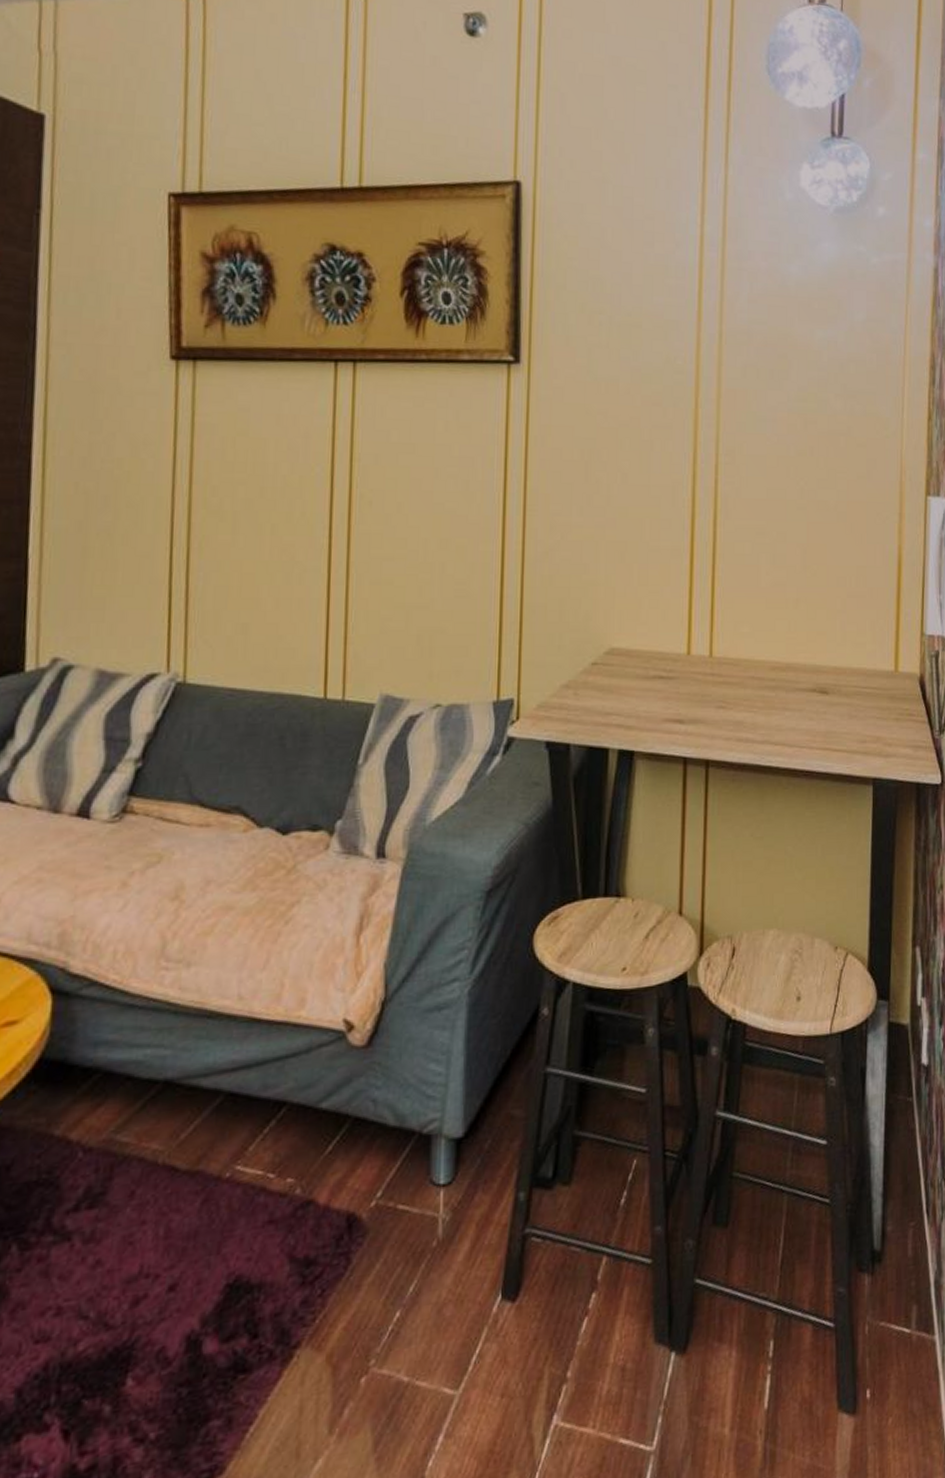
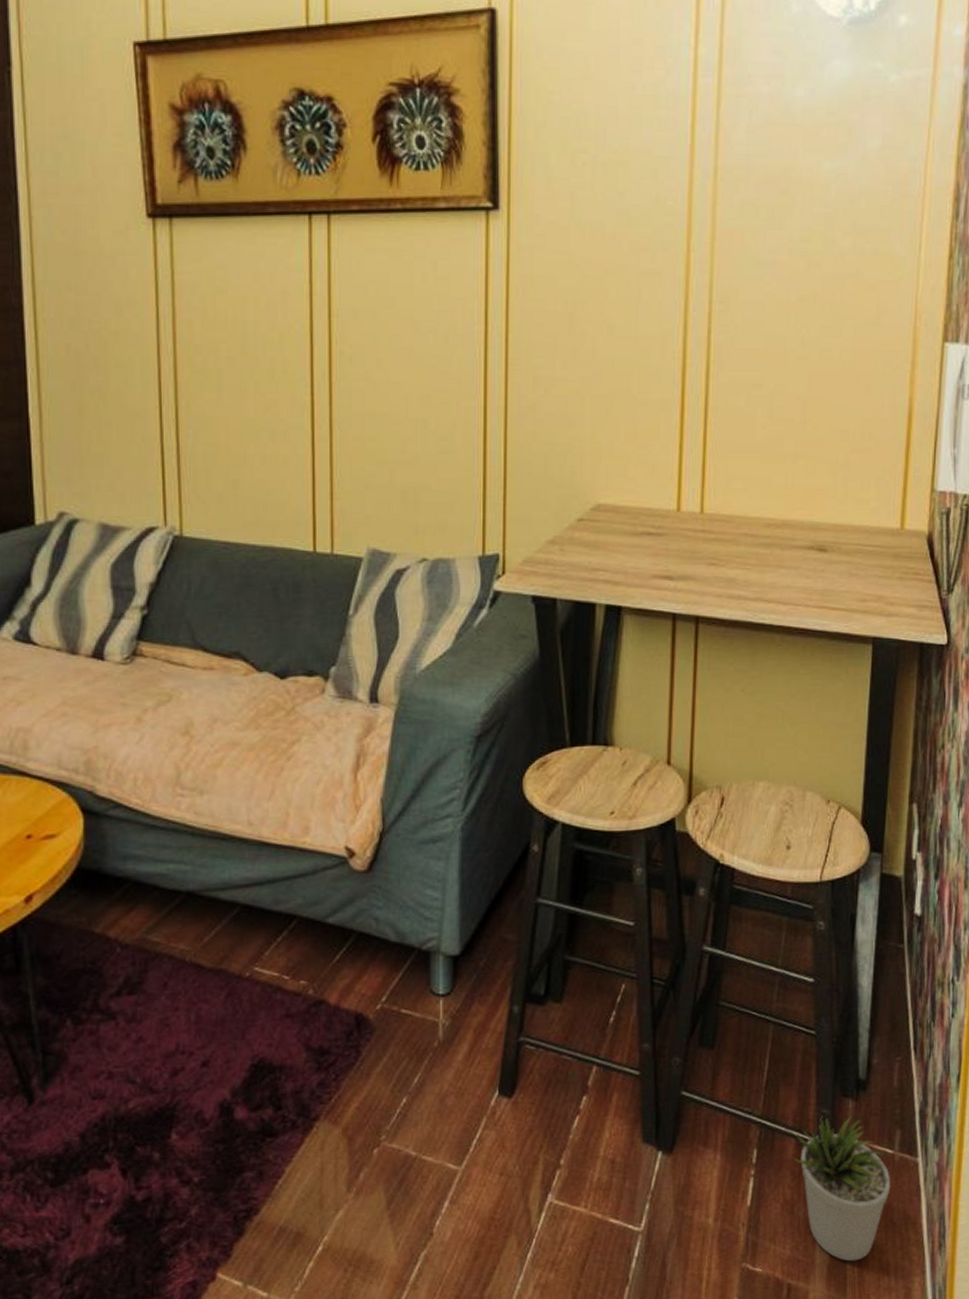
potted plant: none [810,1294,909,1465] -> present [792,1115,891,1262]

